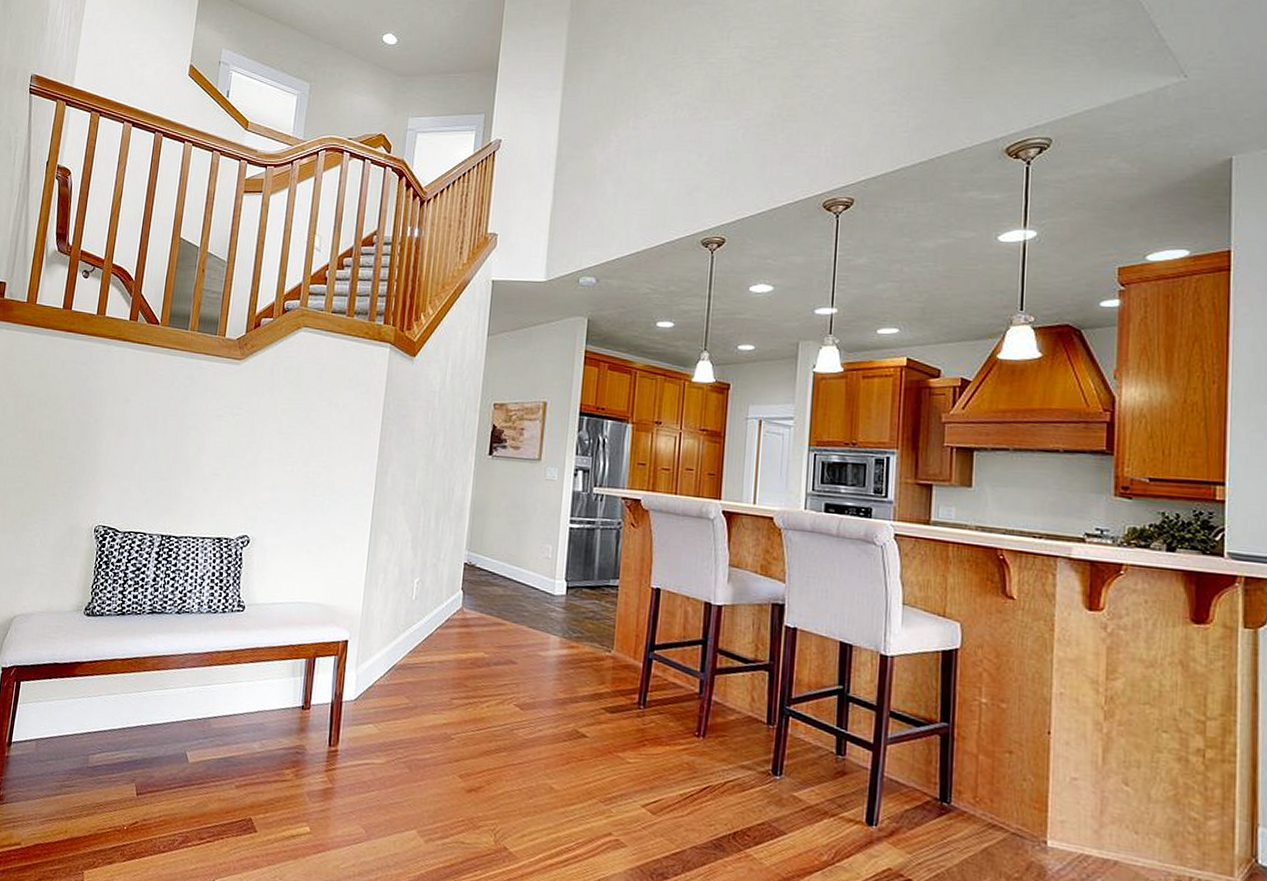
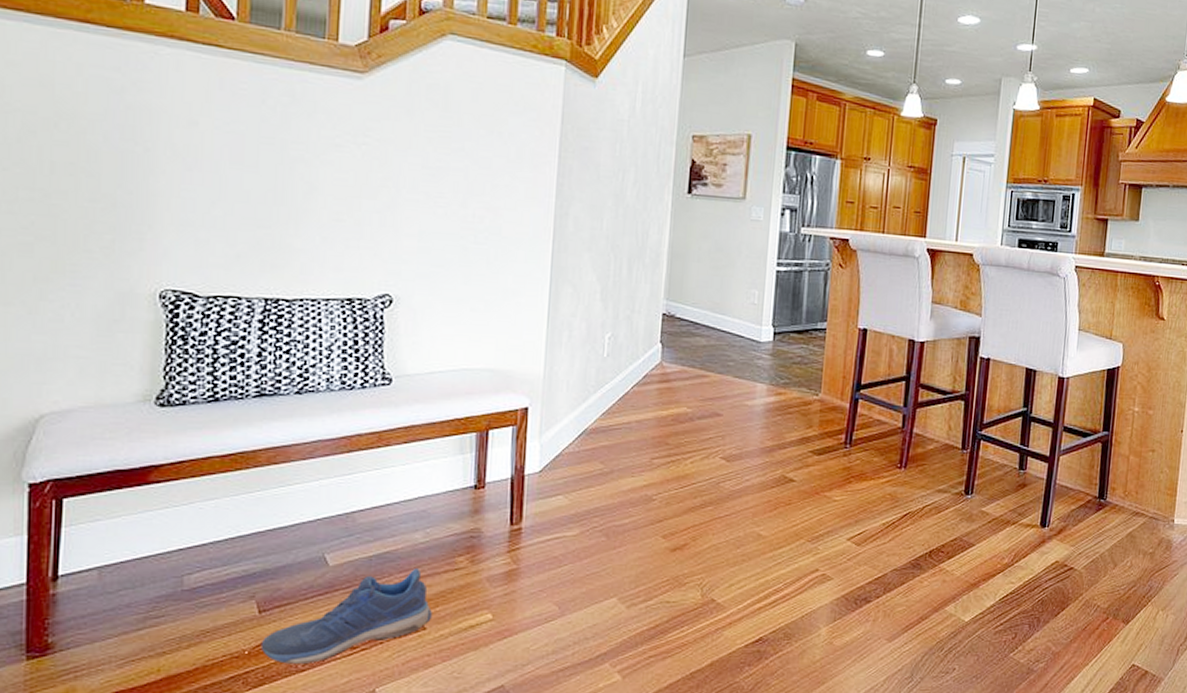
athletic shoe: none [135,775,263,847] -> present [260,569,432,664]

